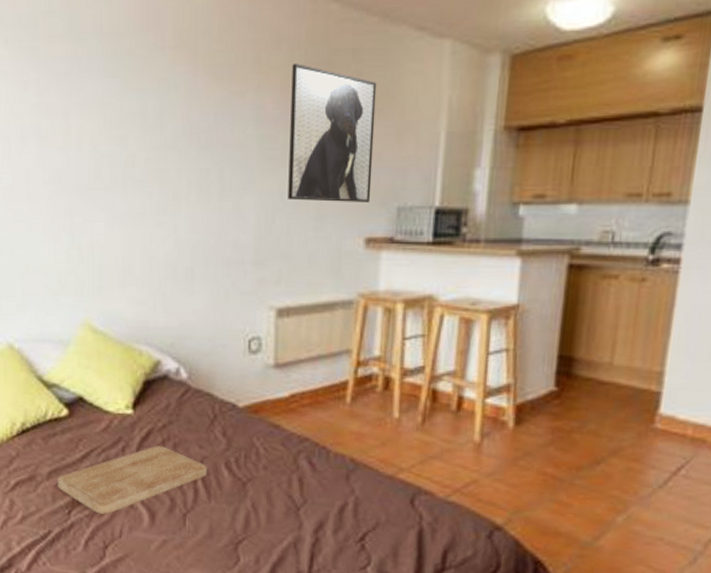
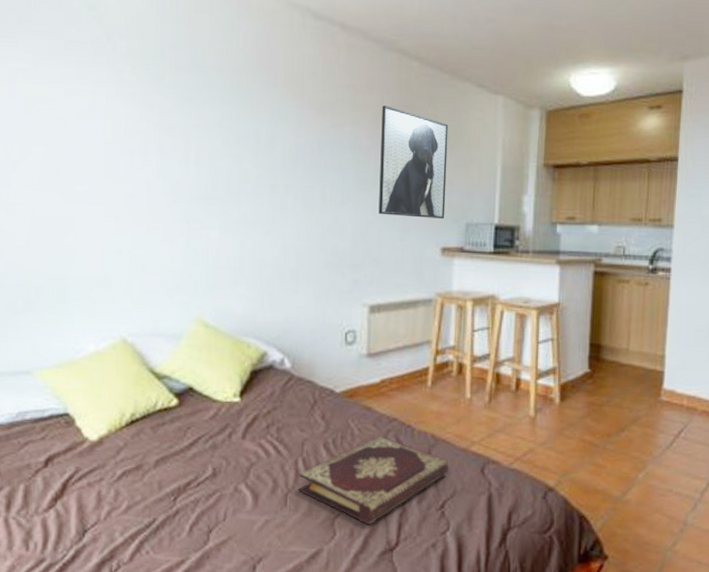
cutting board: present [57,446,207,515] -> none [164,431,307,499]
book: none [198,457,371,553] -> present [298,436,449,525]

